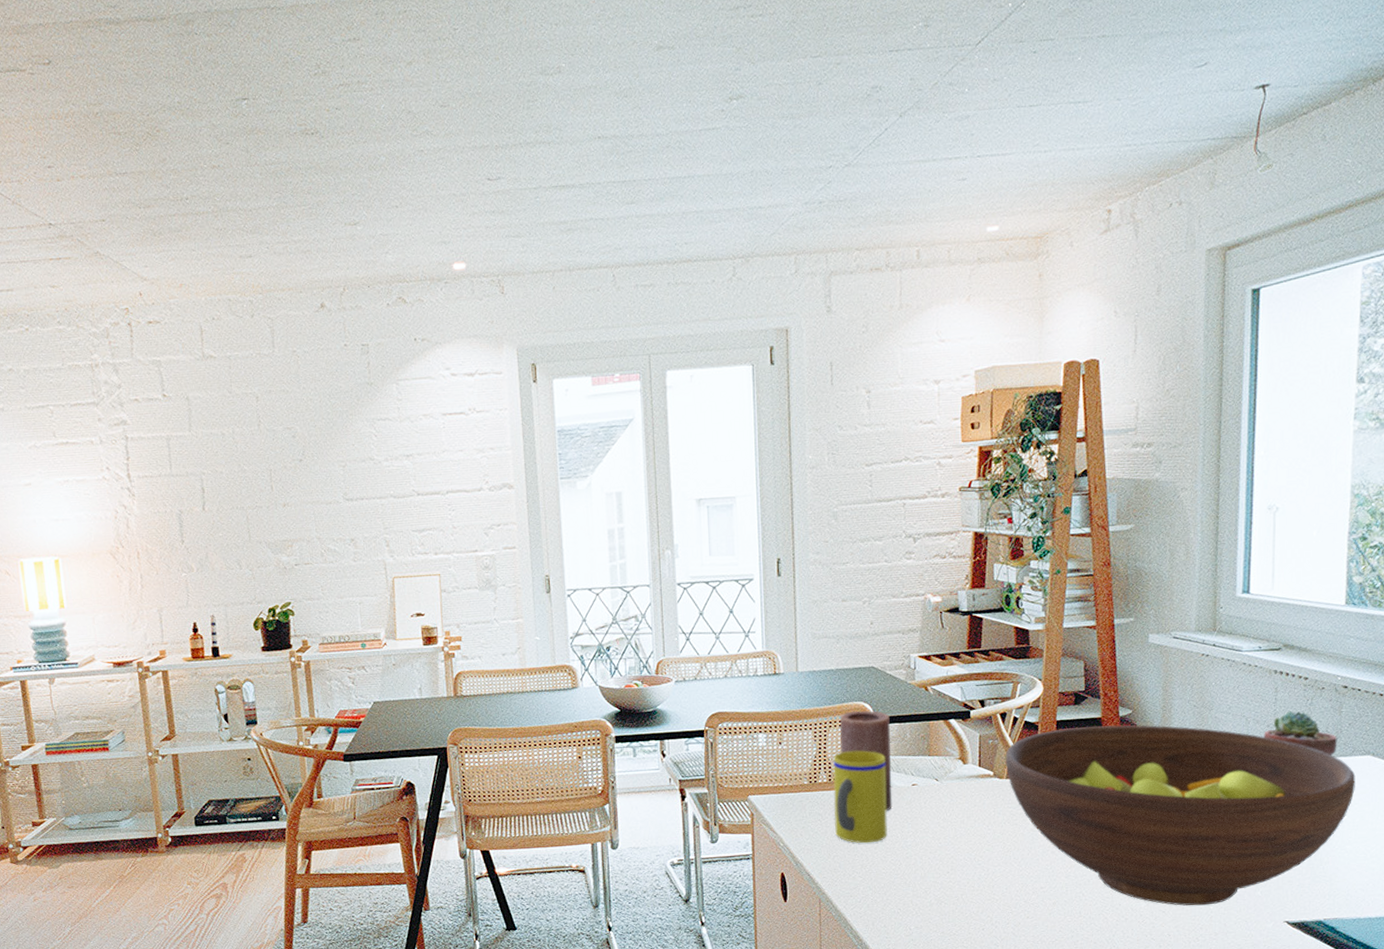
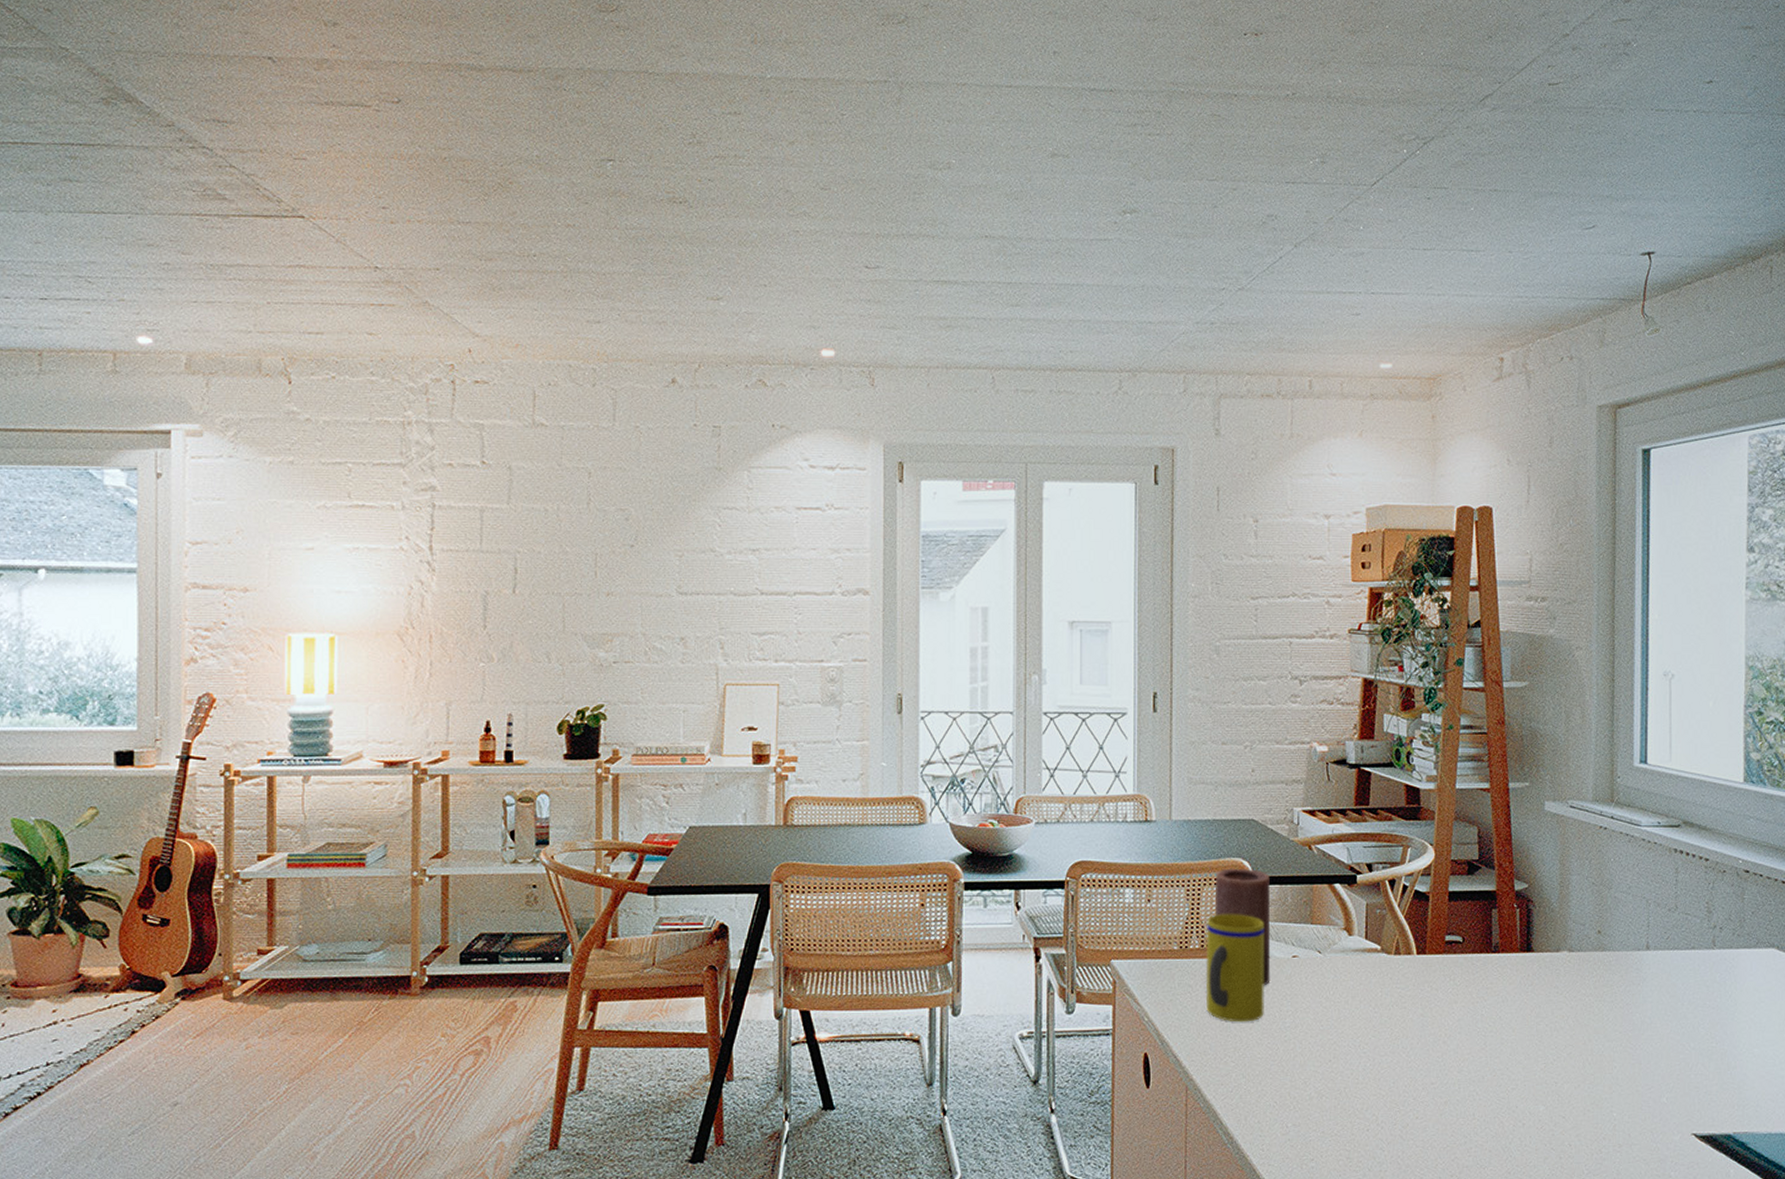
fruit bowl: present [1005,724,1356,906] -> none [1393,900,1761,1112]
potted succulent: present [1263,711,1338,755] -> none [1665,894,1741,946]

